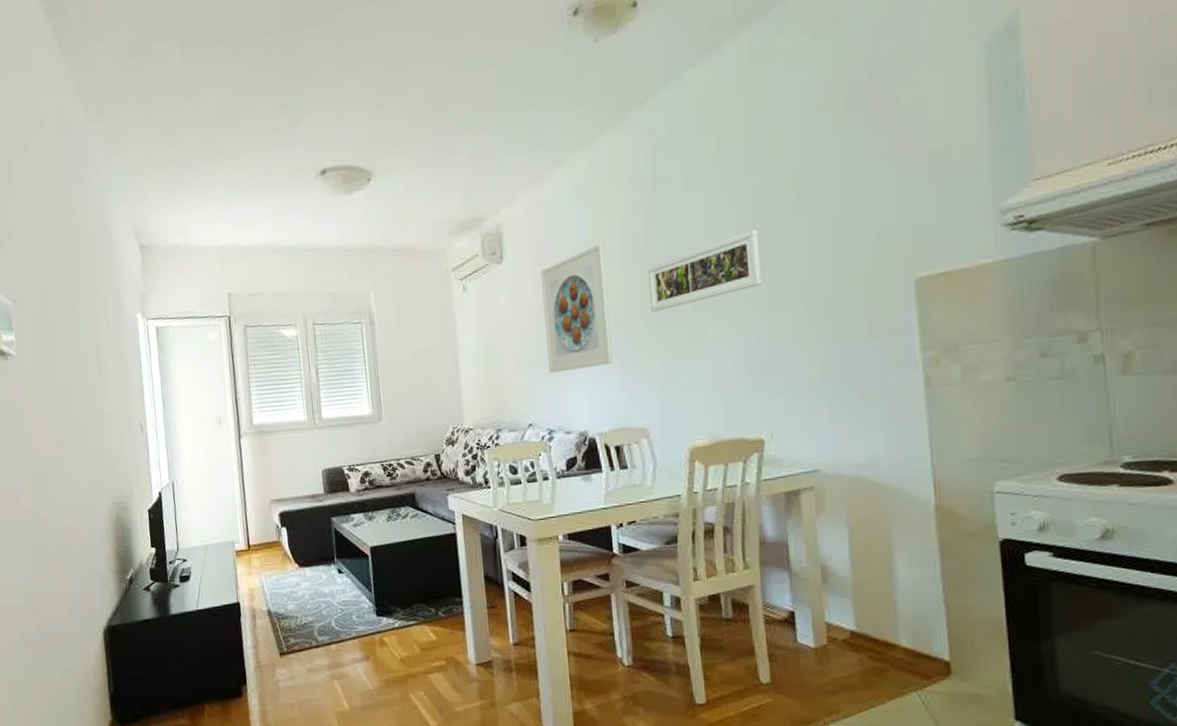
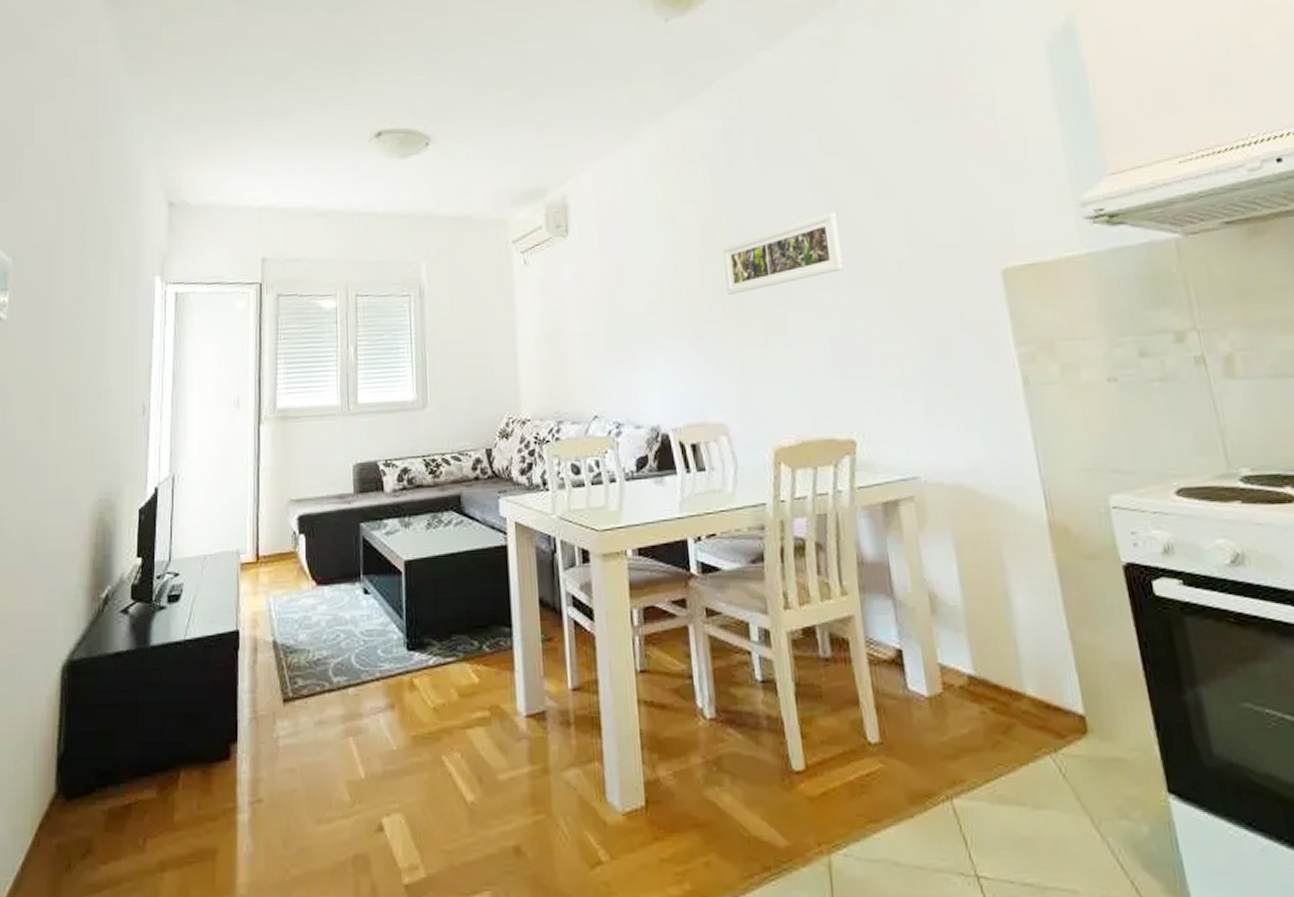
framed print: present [541,243,614,373] -> none [609,220,688,359]

